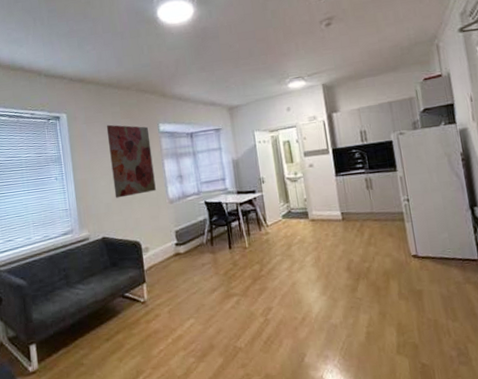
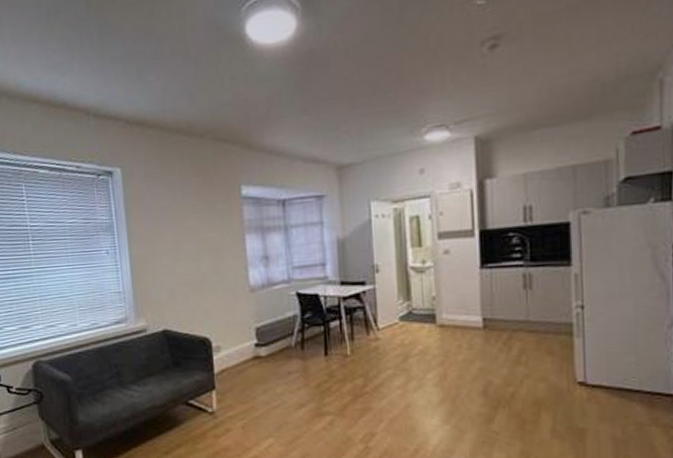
wall art: present [106,124,156,198] -> none [171,184,233,282]

